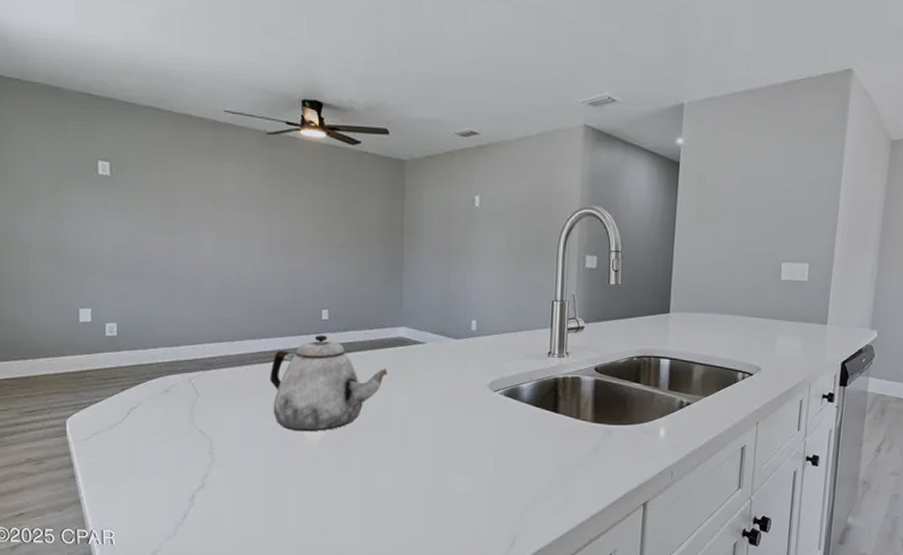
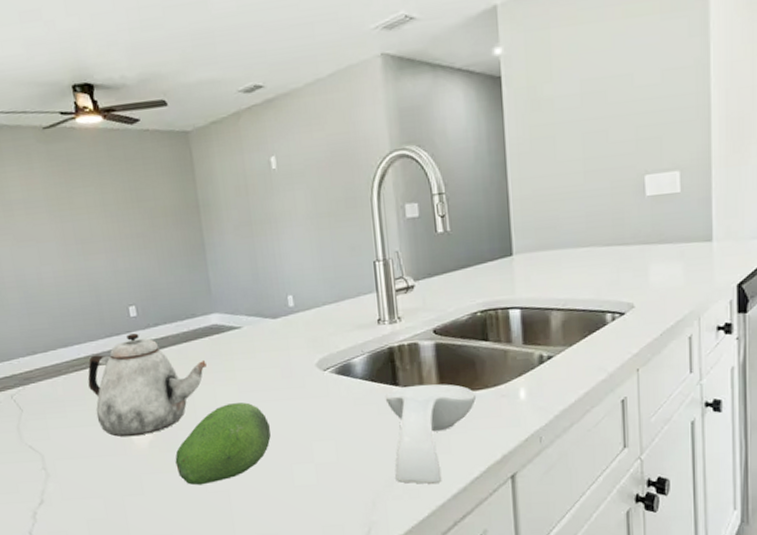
fruit: none [343,411,438,485] -> present [175,402,271,486]
spoon rest: none [544,414,624,504] -> present [385,384,477,484]

